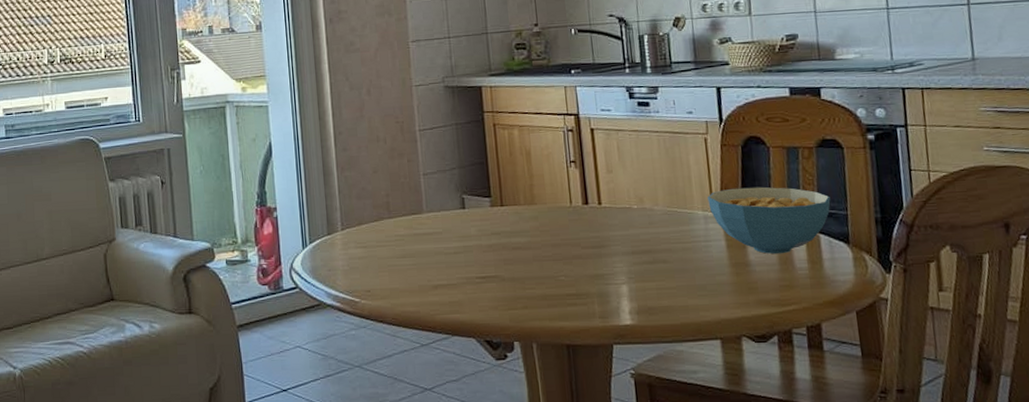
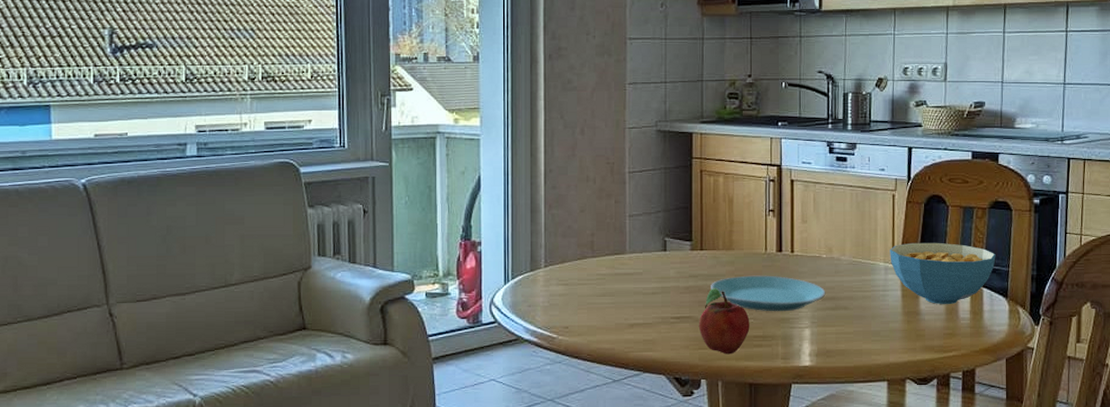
fruit: none [505,244,562,315] -> present [698,287,750,355]
plate: none [515,229,641,268] -> present [711,275,826,312]

